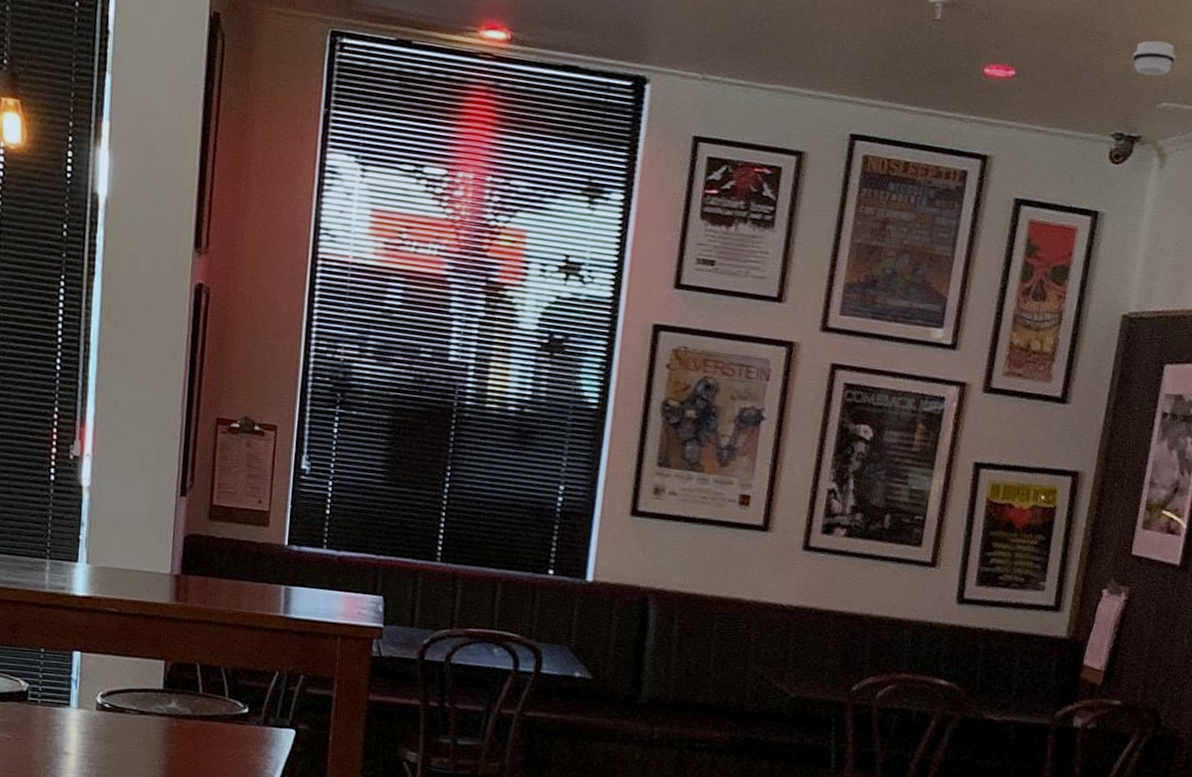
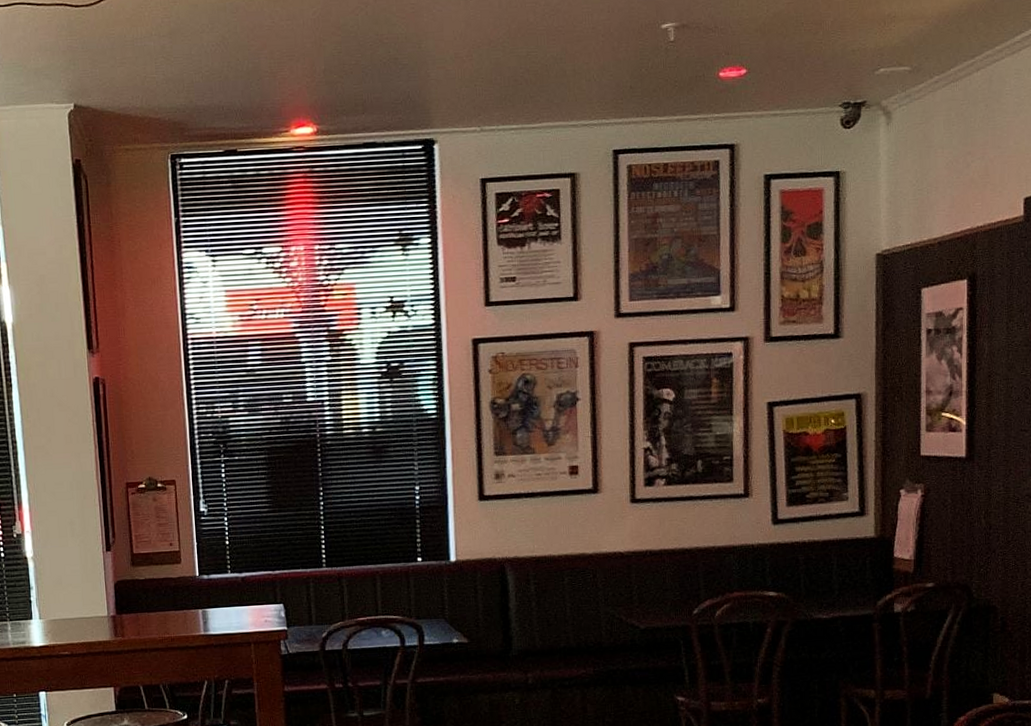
smoke detector: present [1132,40,1176,76] -> none [846,18,885,50]

